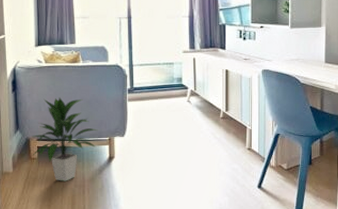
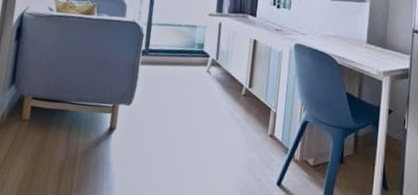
indoor plant: present [32,97,99,181] -> none [23,51,103,152]

